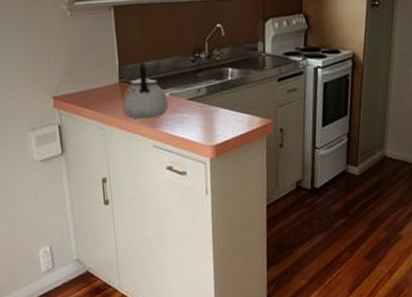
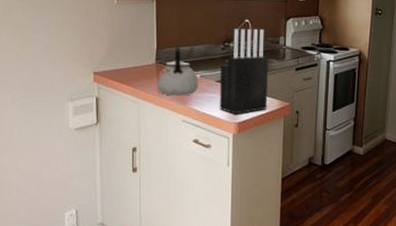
knife block: none [191,34,247,136] -> present [219,29,269,115]

